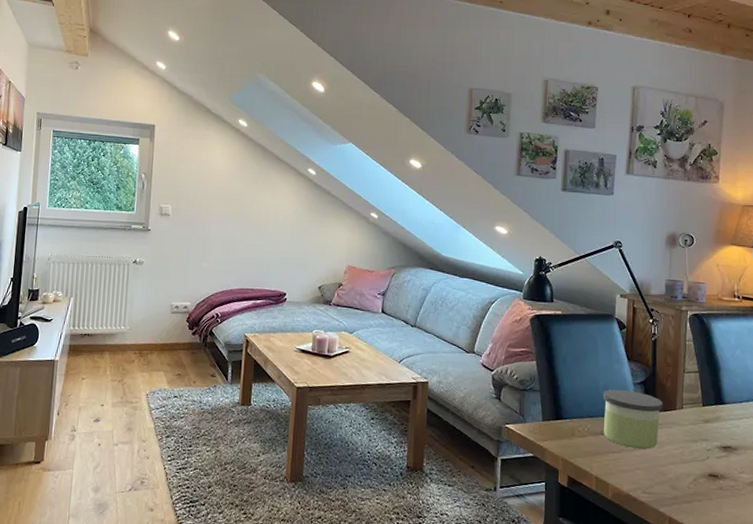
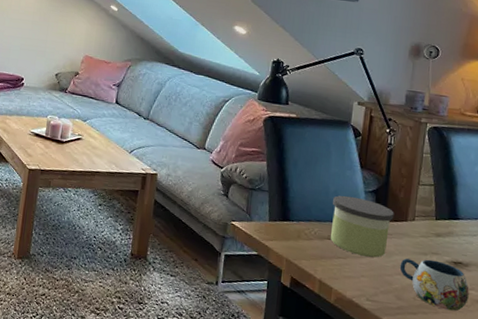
mug: none [672,446,740,496] -> present [399,258,469,311]

